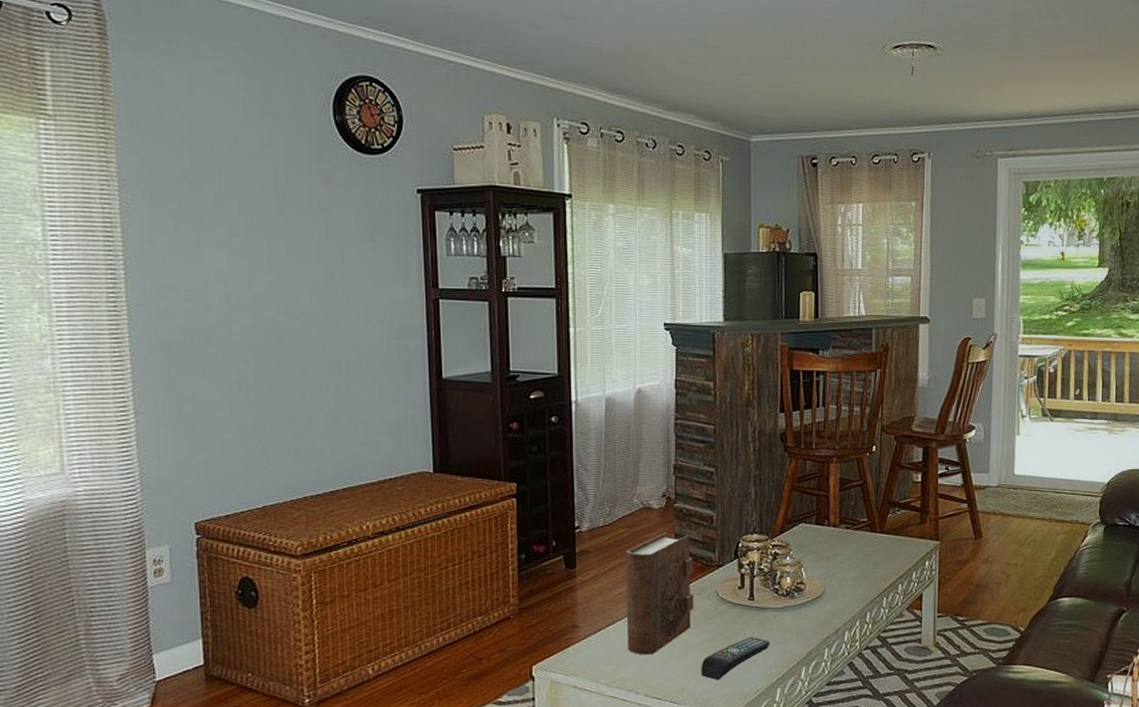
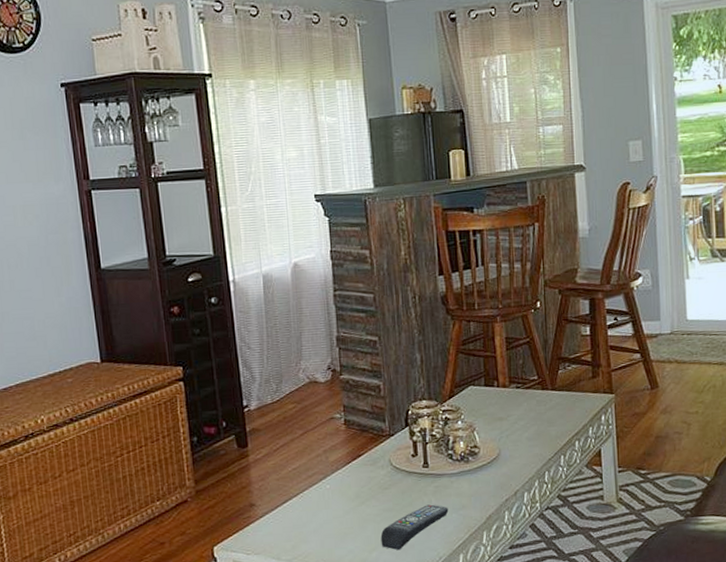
book: present [626,532,694,655] -> none [296,405,368,530]

